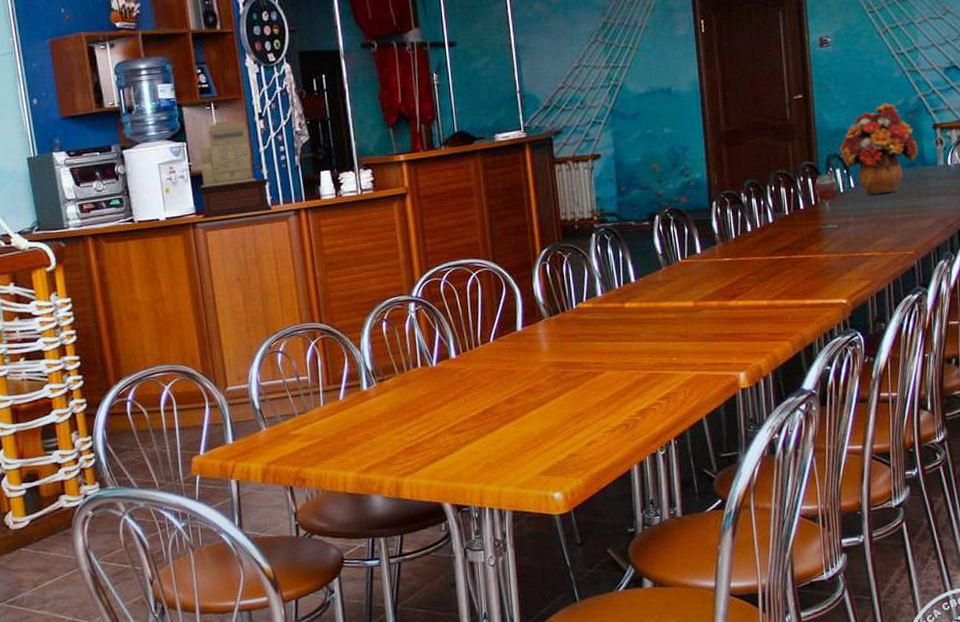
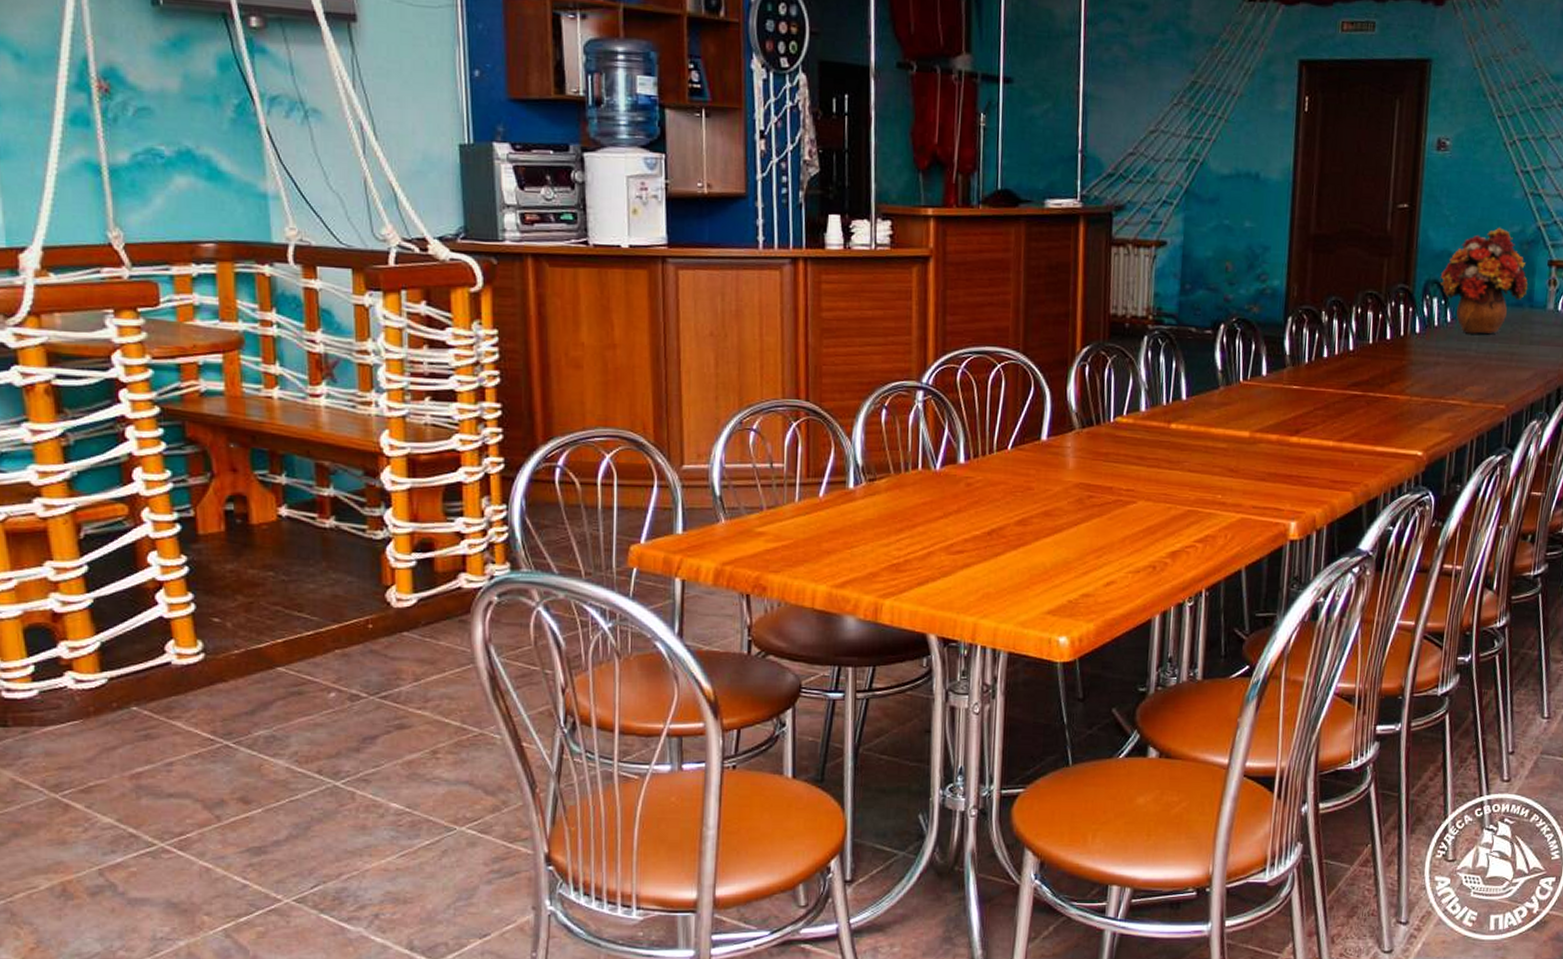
cash register: present [198,120,272,219] -> none [674,134,763,255]
wineglass: present [814,173,839,230] -> none [1405,301,1433,368]

